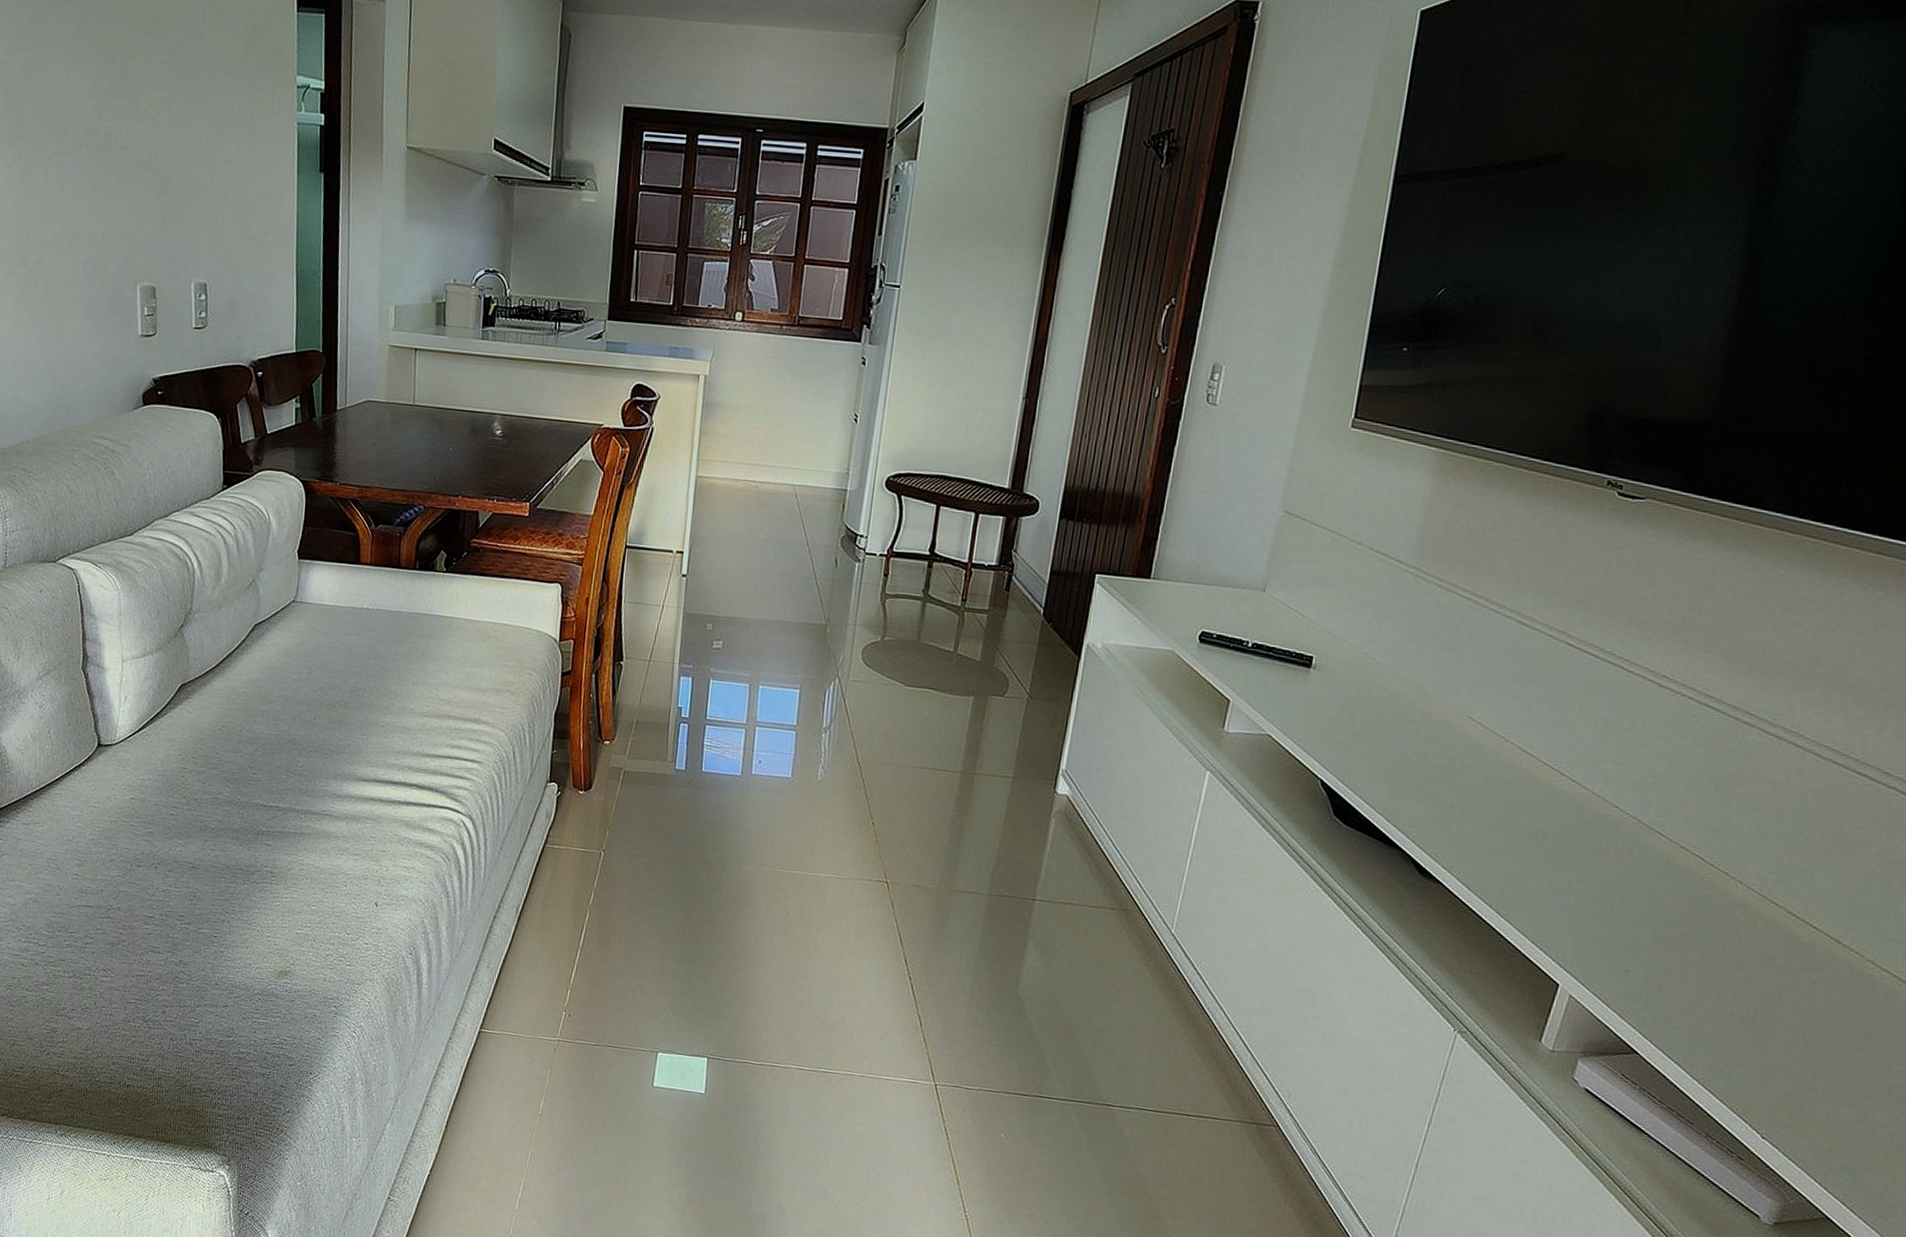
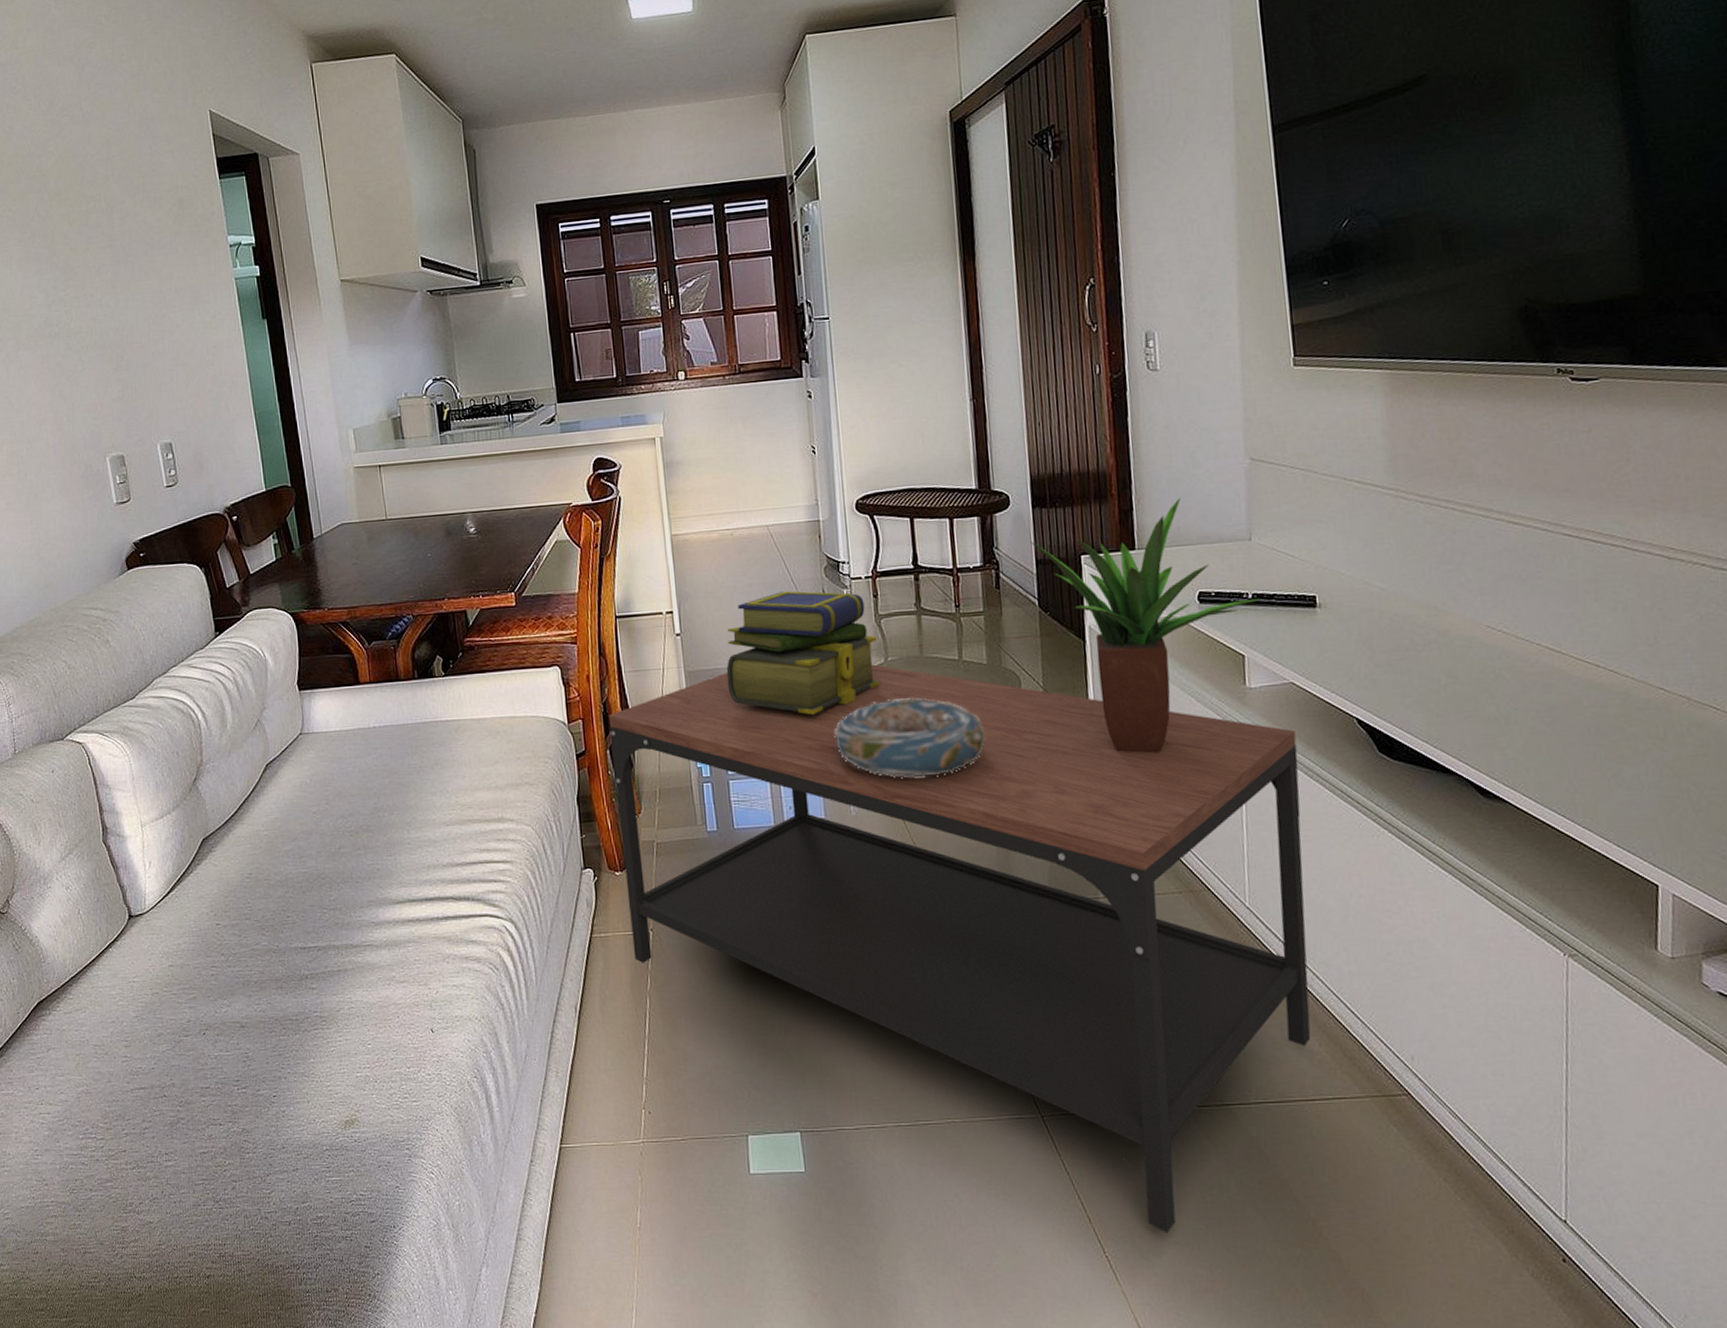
coffee table: none [582,621,1259,1206] -> present [608,664,1311,1234]
stack of books: none [722,552,878,678] -> present [726,591,879,715]
decorative bowl: none [815,676,963,760] -> present [834,698,985,779]
potted plant: none [1050,536,1260,777] -> present [1030,497,1262,754]

